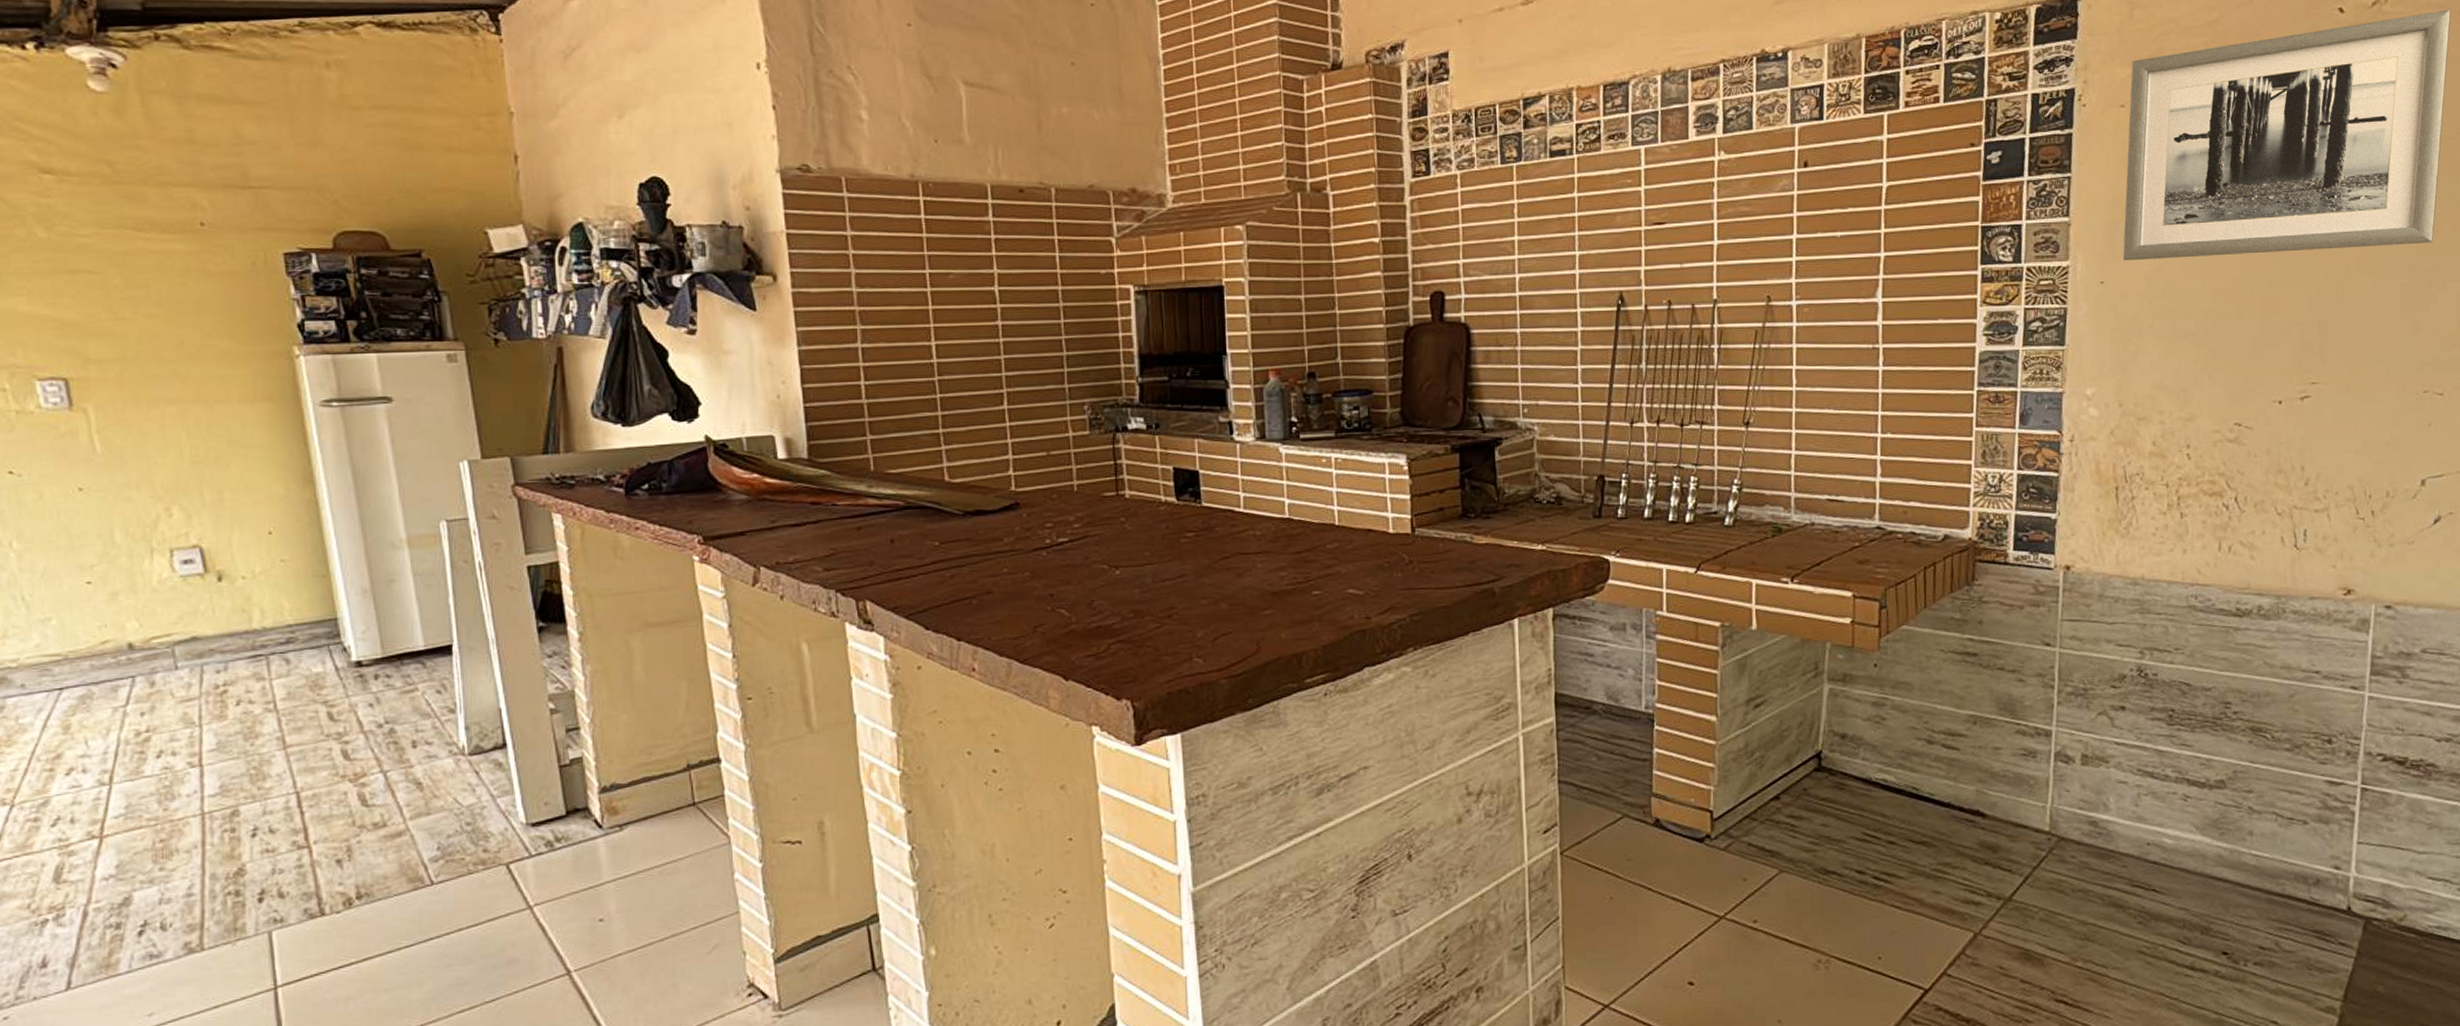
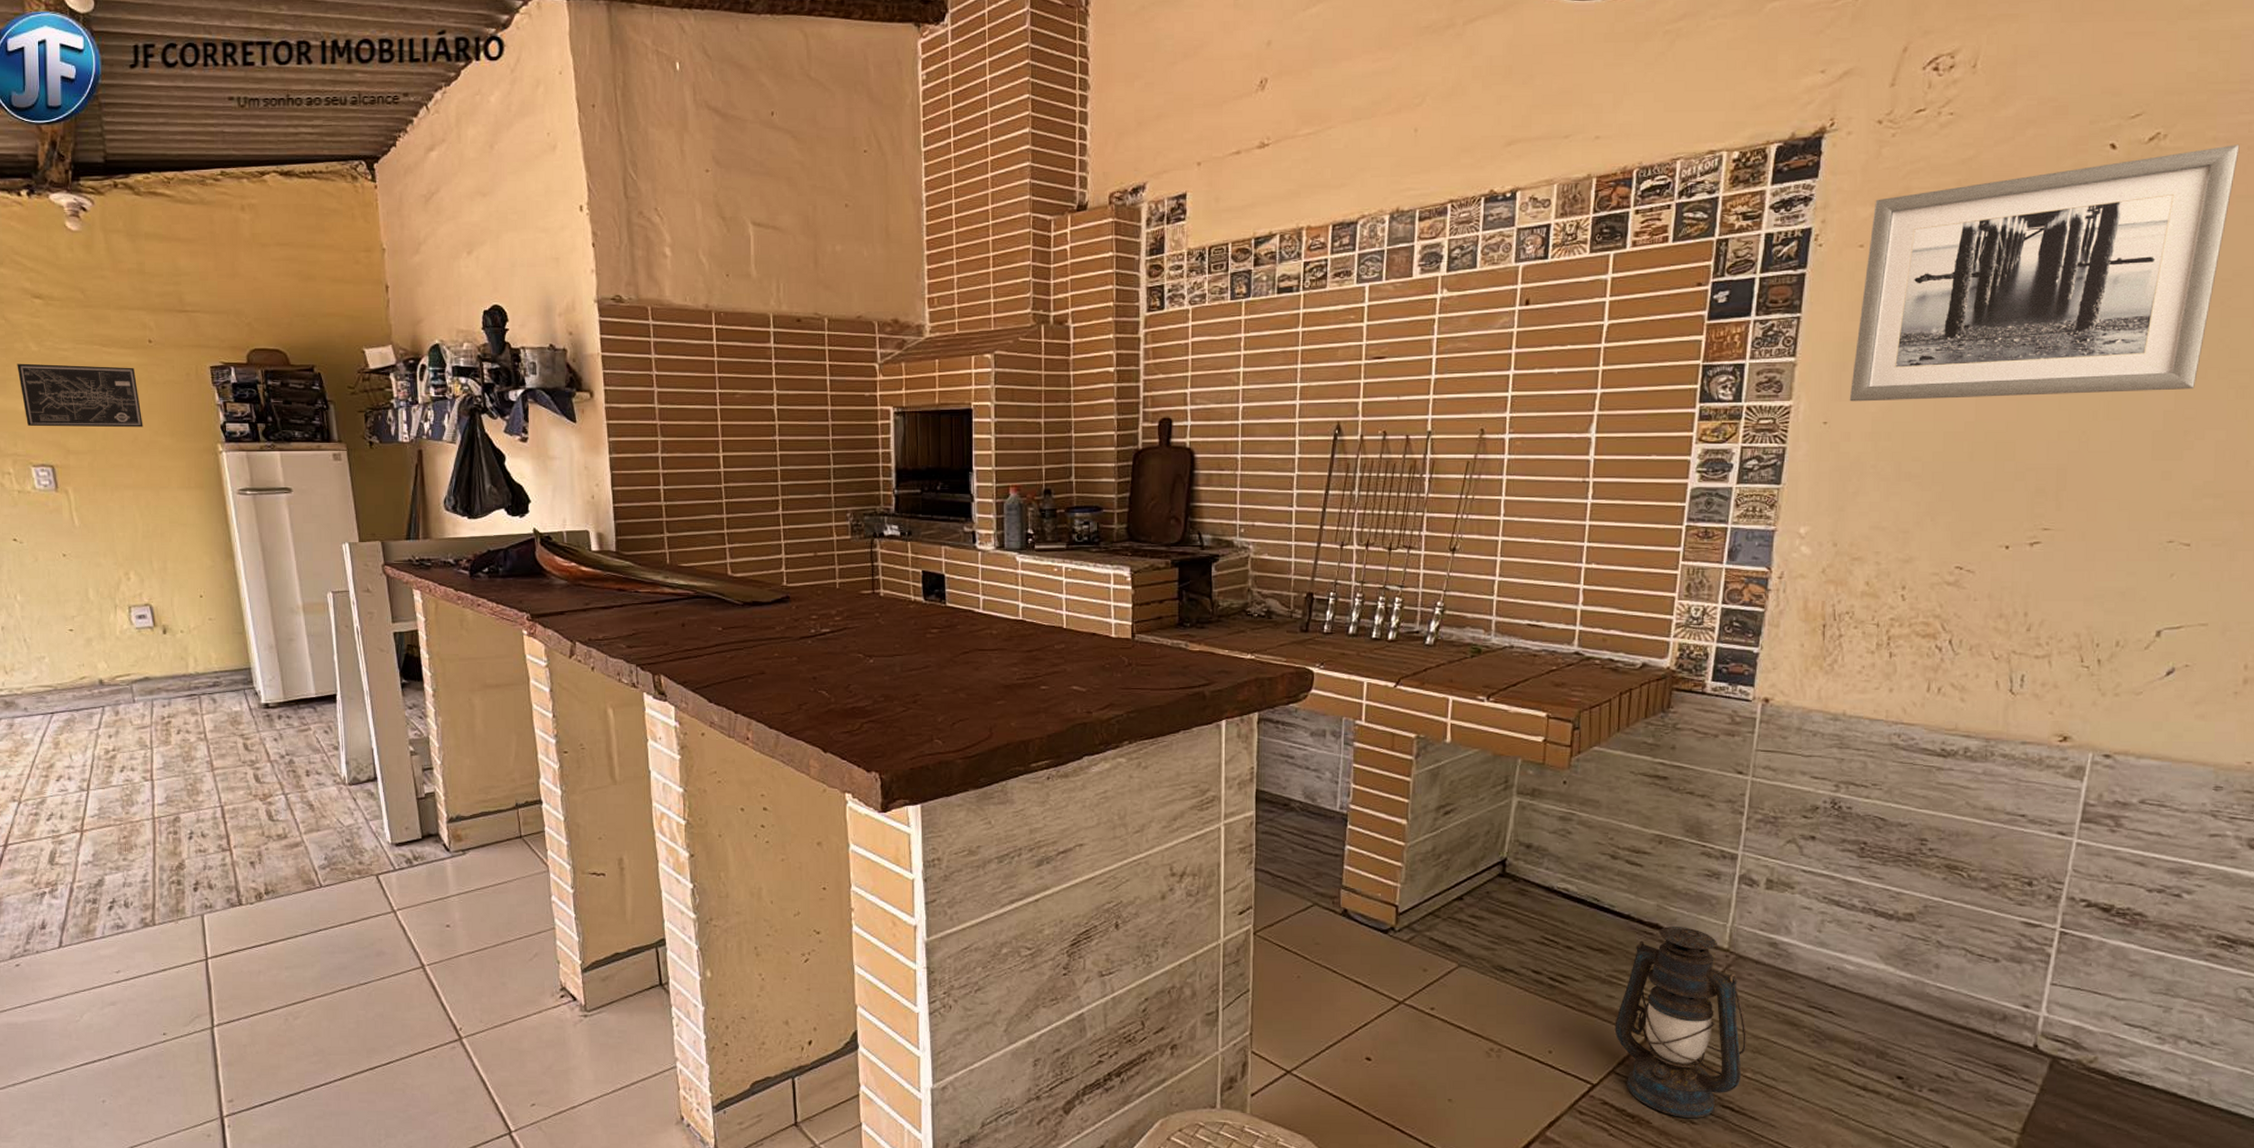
wall art: none [17,253,192,331] -> present [17,363,143,428]
lantern: none [1943,811,2075,1017] -> present [1614,927,1746,1118]

